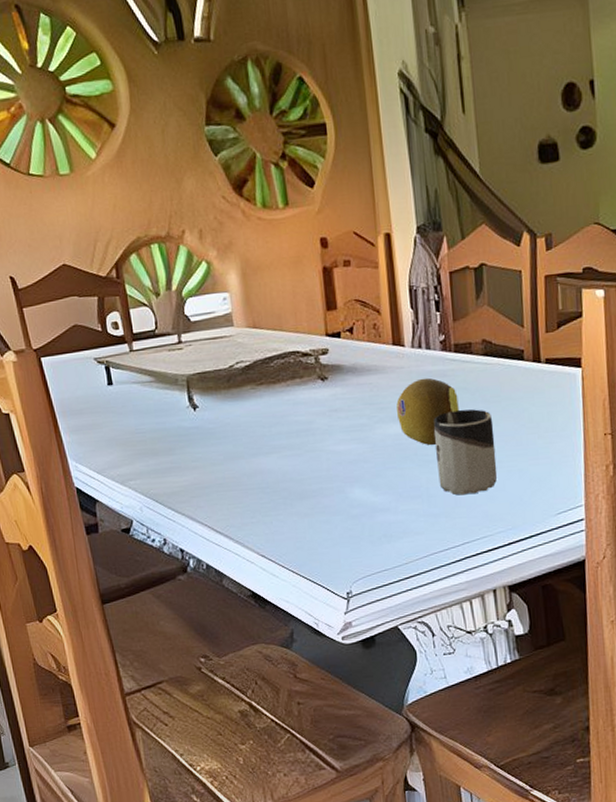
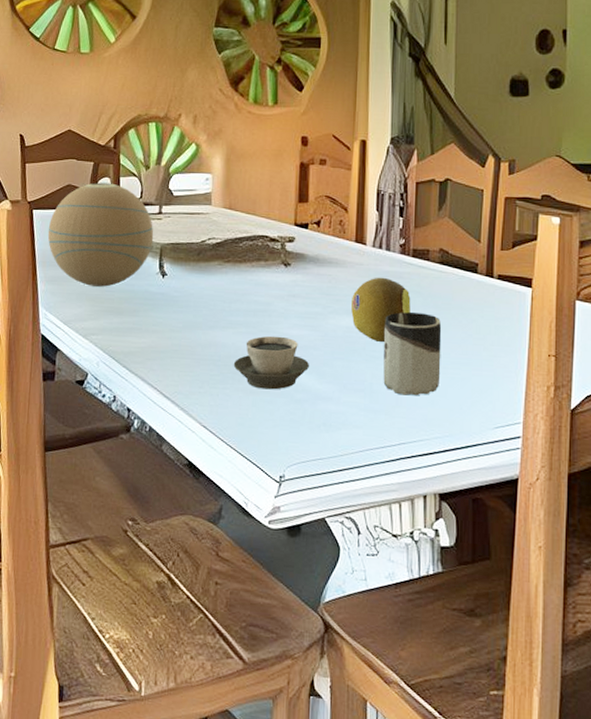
decorative orb: none [61,317,178,431] -> present [47,182,154,287]
cup: none [282,453,363,510] -> present [233,335,310,390]

